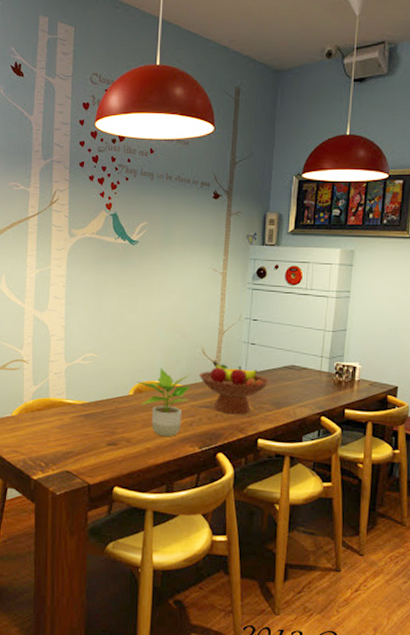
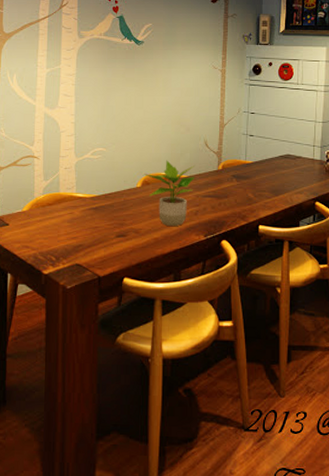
fruit bowl: present [199,361,271,415] -> none [203,152,269,203]

